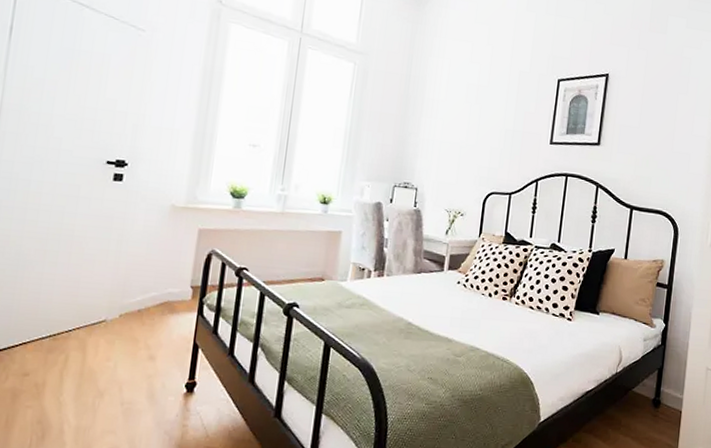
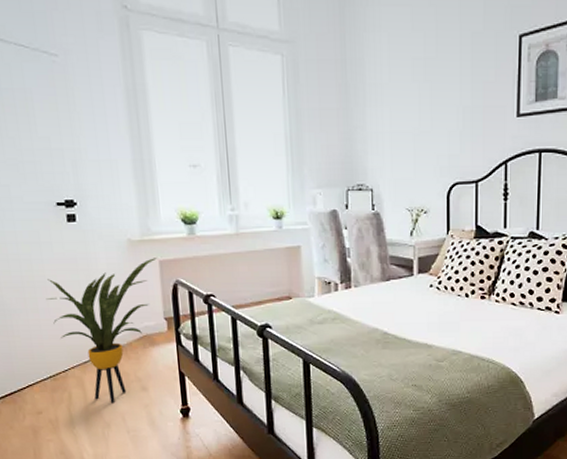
house plant: none [68,225,197,370] -> present [46,258,157,402]

